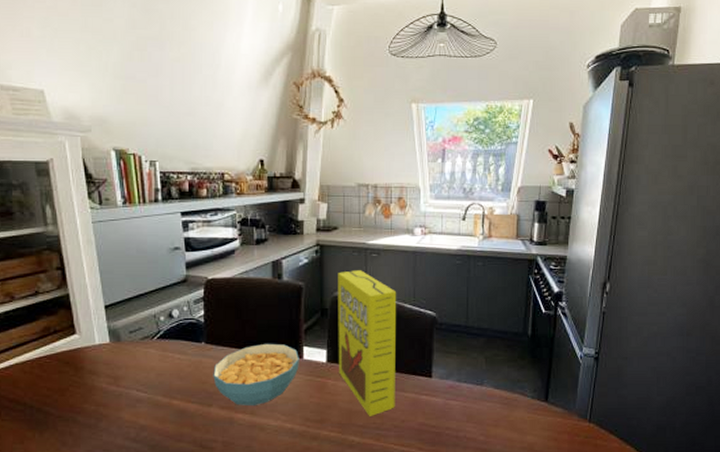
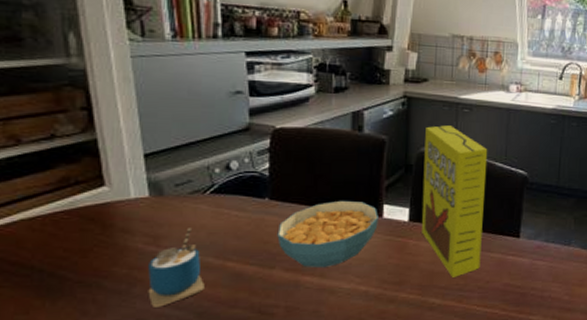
cup: none [111,370,156,440] -> present [148,228,205,307]

